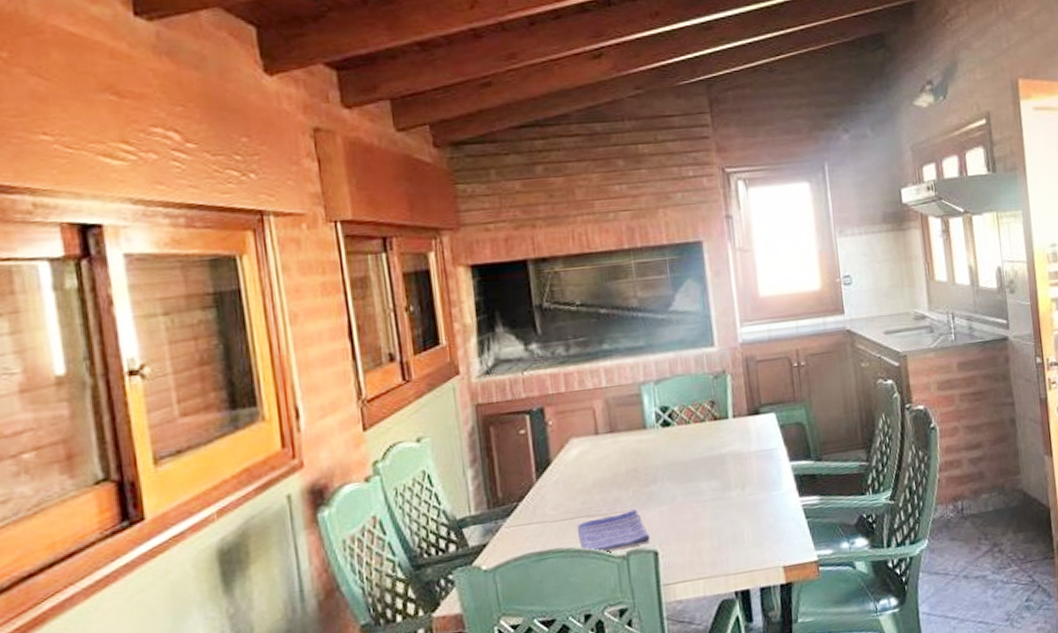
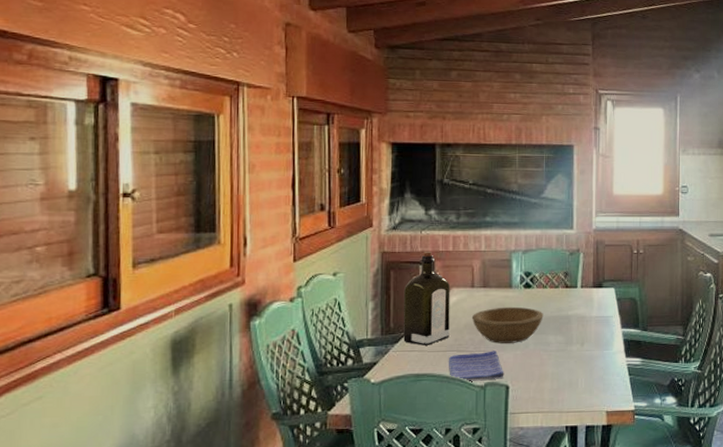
liquor: none [509,396,575,516] -> present [403,252,451,345]
bowl: none [600,451,691,501] -> present [471,306,544,344]

